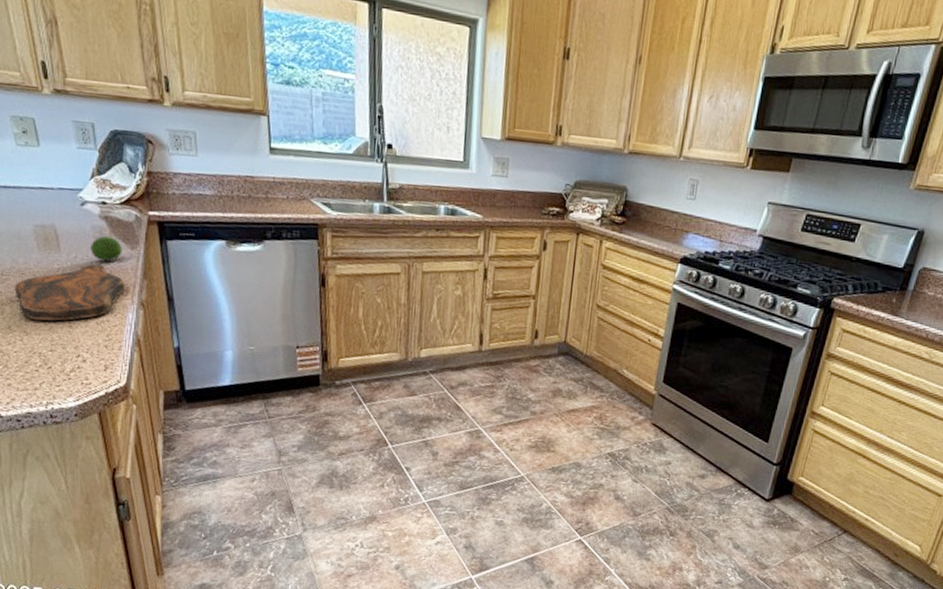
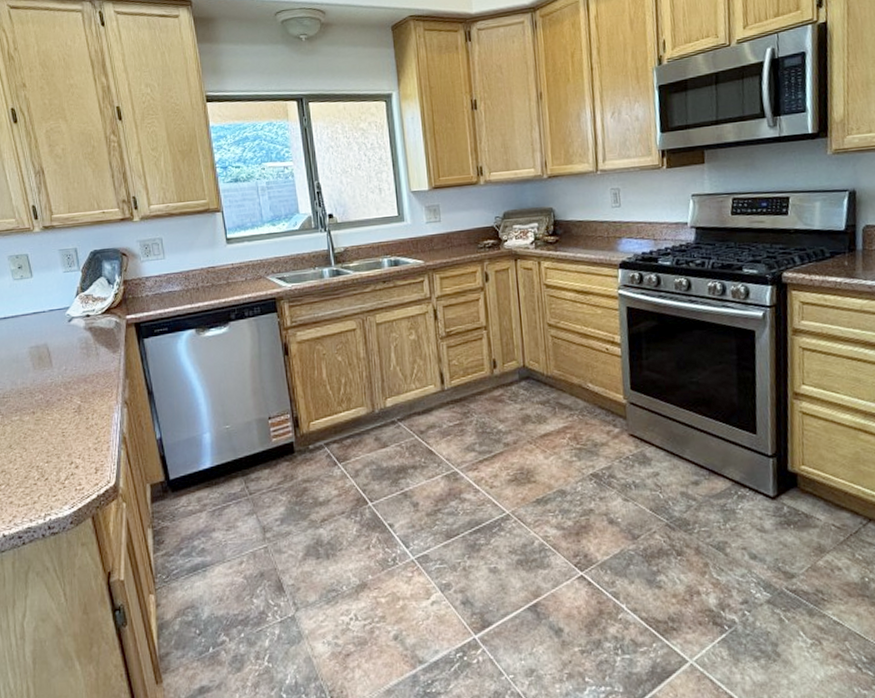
cutting board: present [14,264,125,321] -> none [14,372,110,436]
fruit: present [91,236,122,261] -> none [78,345,105,368]

